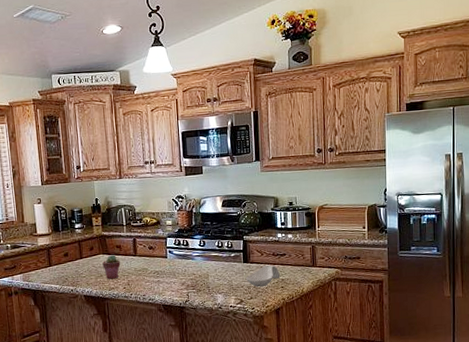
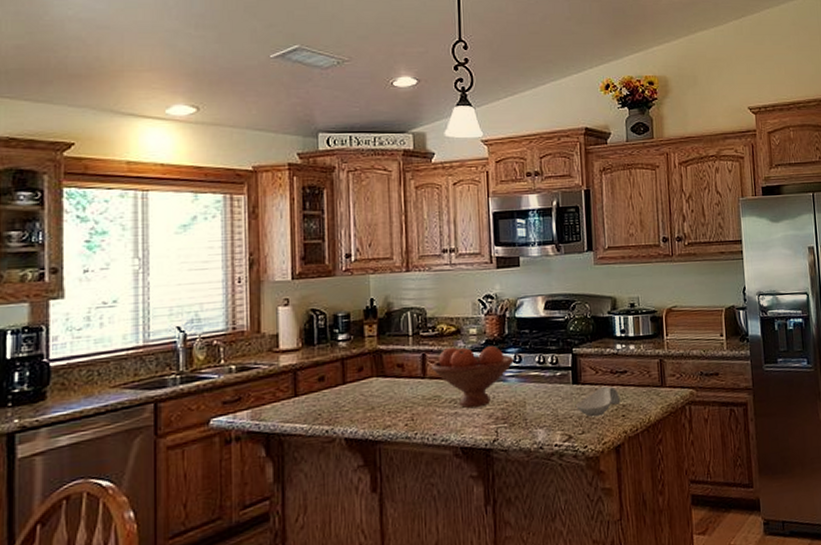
potted succulent: present [102,255,121,280] -> none [375,377,402,414]
fruit bowl: none [140,234,200,278] -> present [432,346,515,408]

